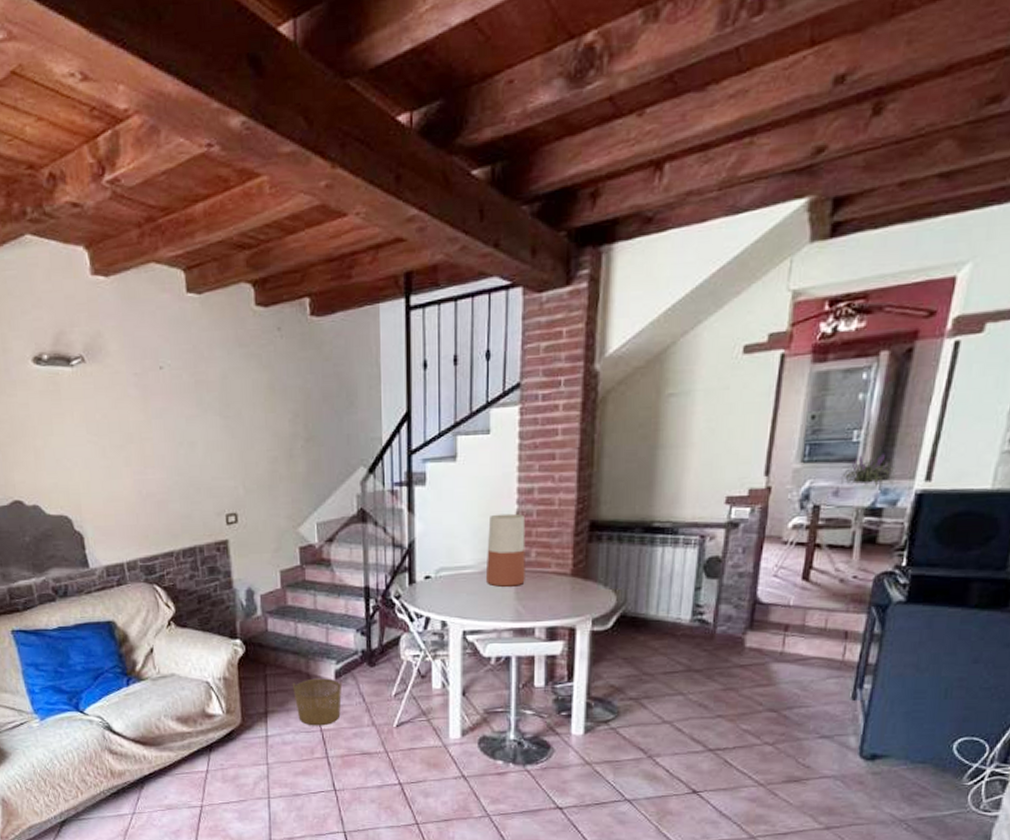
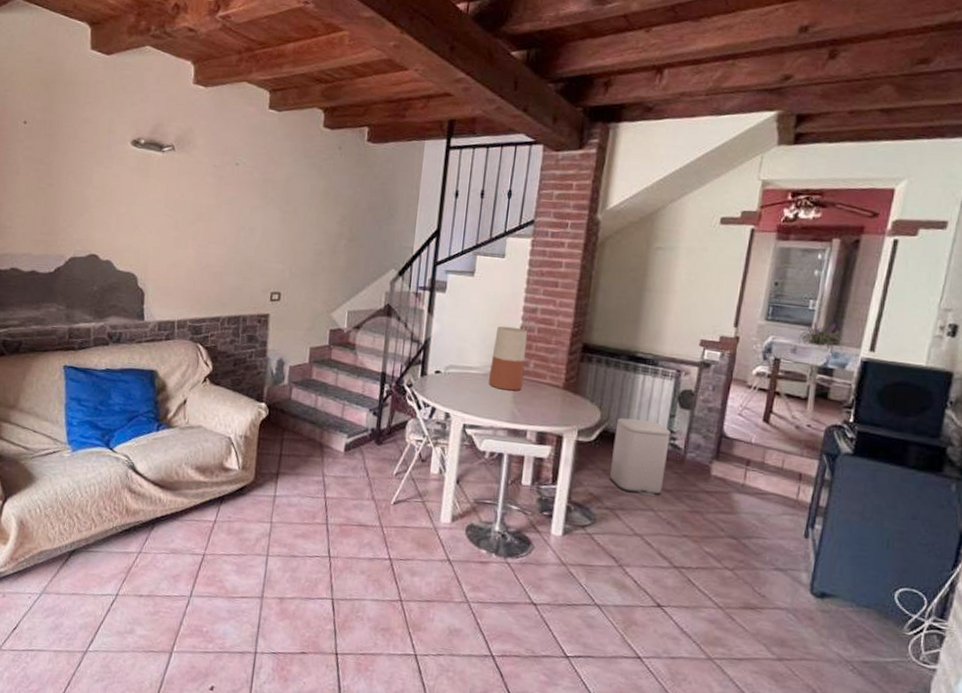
basket: present [293,678,343,726] -> none [305,448,351,494]
pedal bin: none [631,597,697,680] -> present [609,418,671,497]

